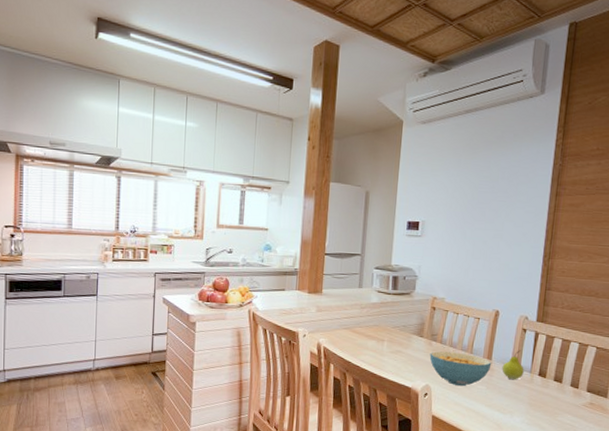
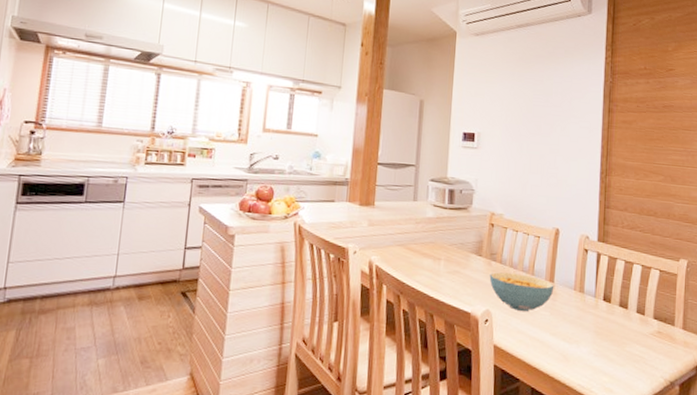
fruit: present [502,350,524,380] -> none [565,272,588,306]

